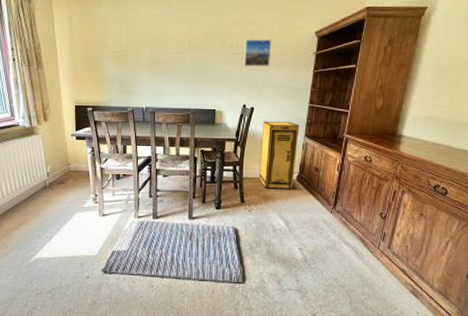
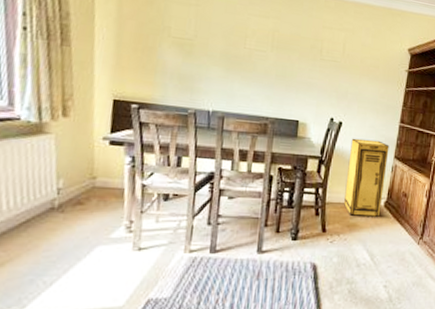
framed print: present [243,39,272,67] -> none [333,46,365,80]

